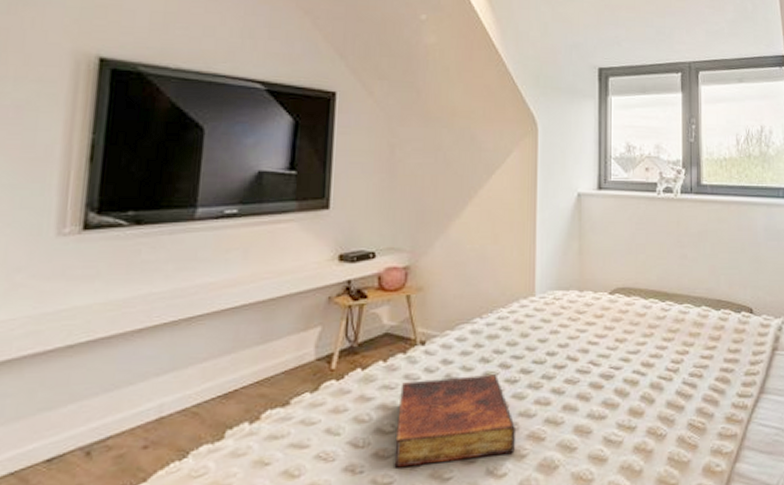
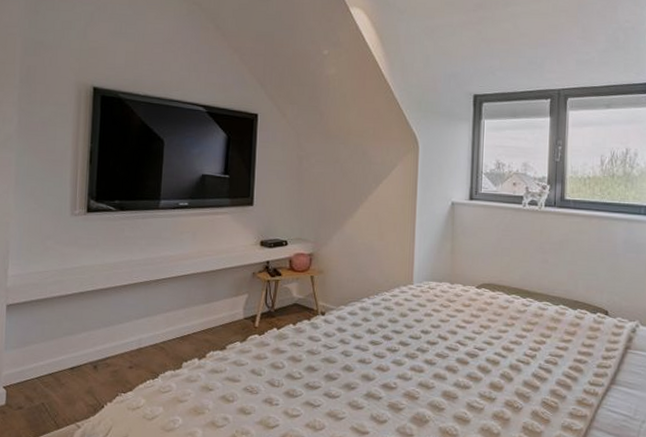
book: present [394,374,516,468] -> none [301,341,395,406]

